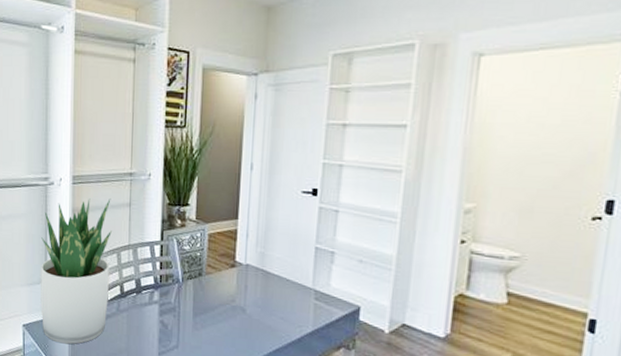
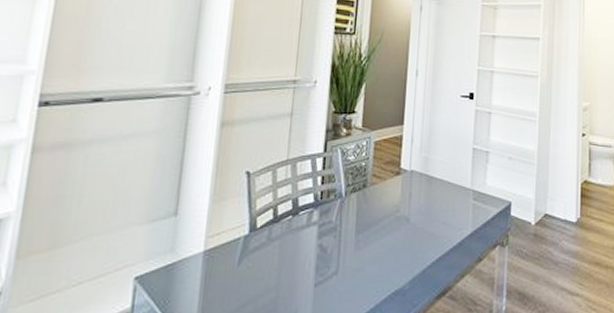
planter: present [40,198,112,345] -> none [164,108,270,294]

